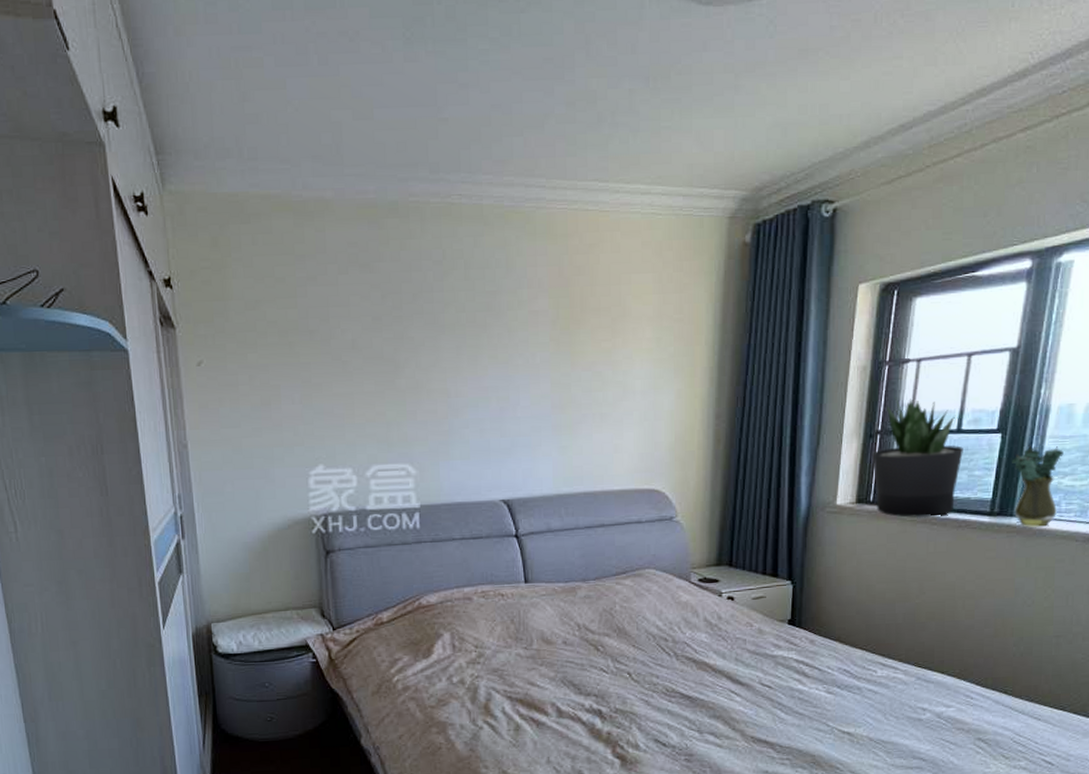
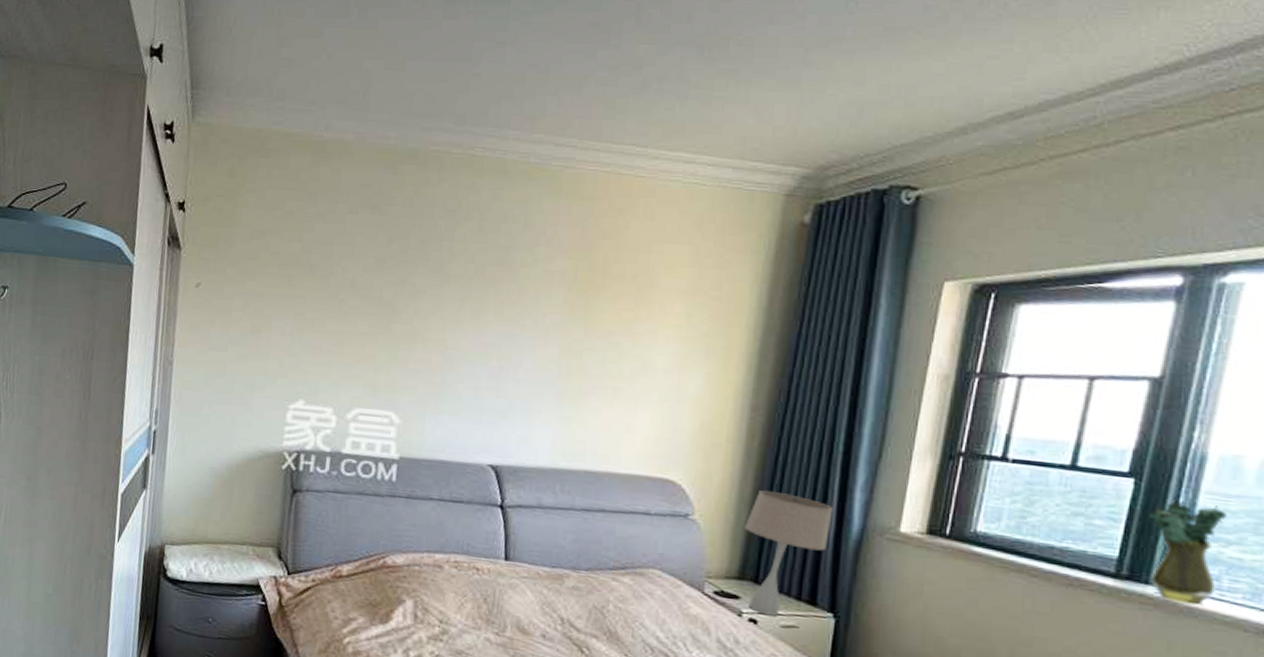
table lamp: none [718,486,785,592] -> present [745,491,833,617]
planter: present [871,395,963,518] -> none [950,414,1079,568]

